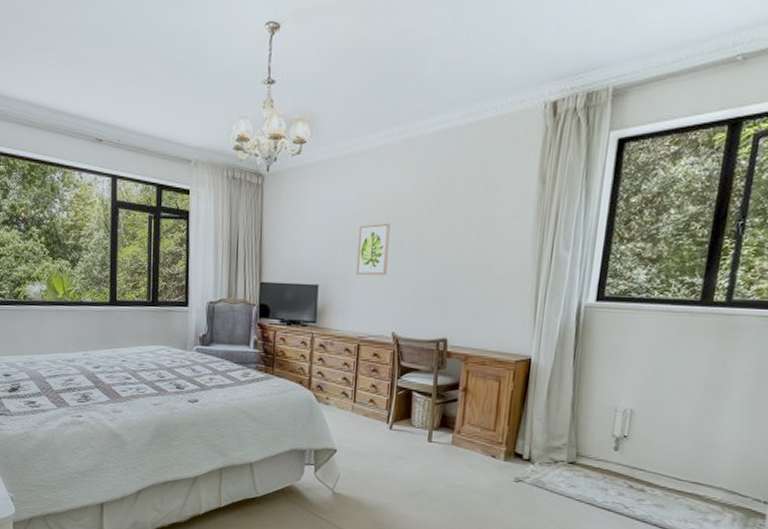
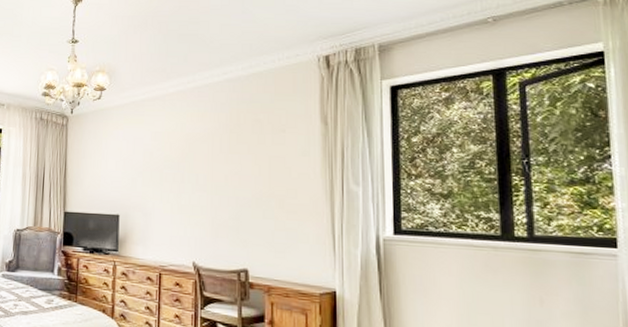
wall art: present [356,223,391,276] -> none [155,159,185,207]

